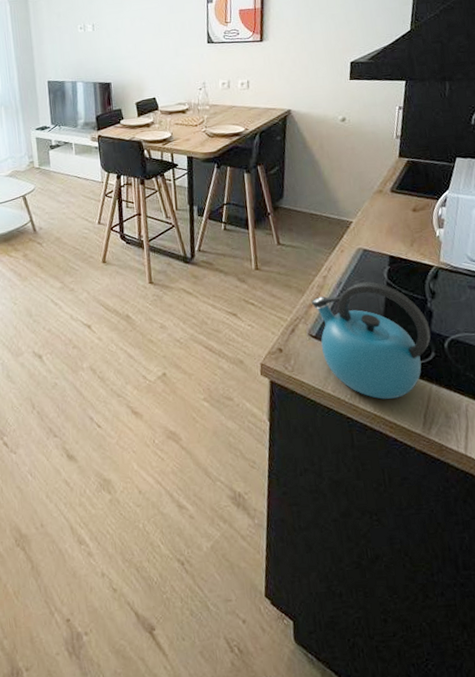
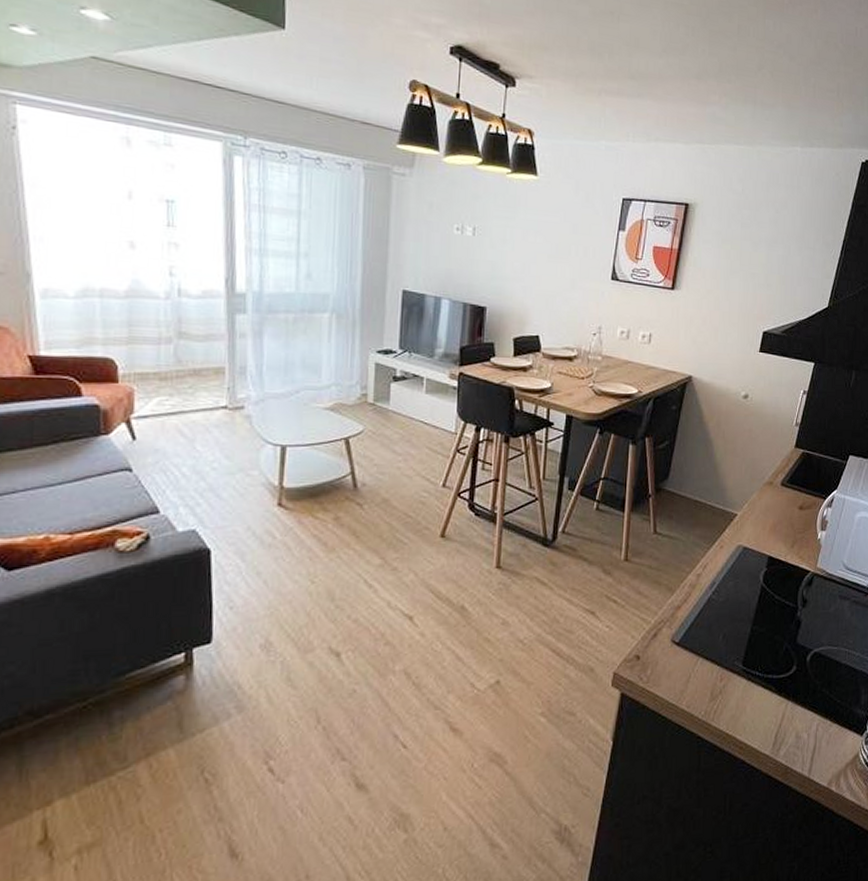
kettle: present [311,282,431,400] -> none [680,584,796,717]

